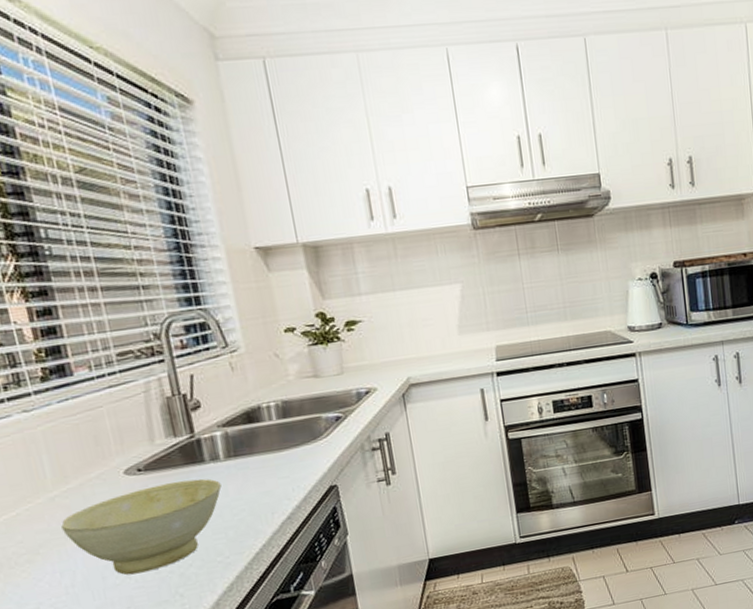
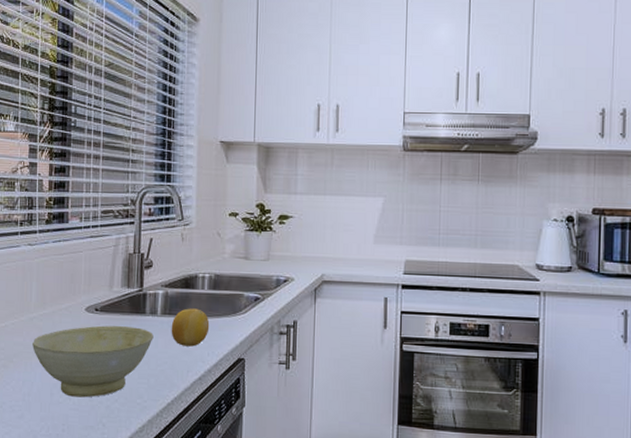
fruit: none [240,443,289,488] -> present [171,308,210,347]

